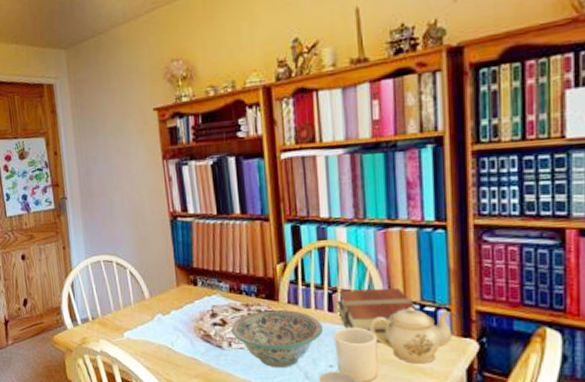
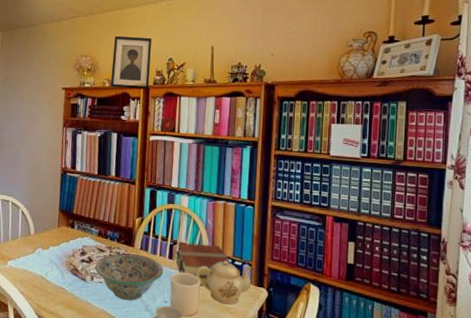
picture frame: none [212,14,271,96] -> present [110,35,152,90]

